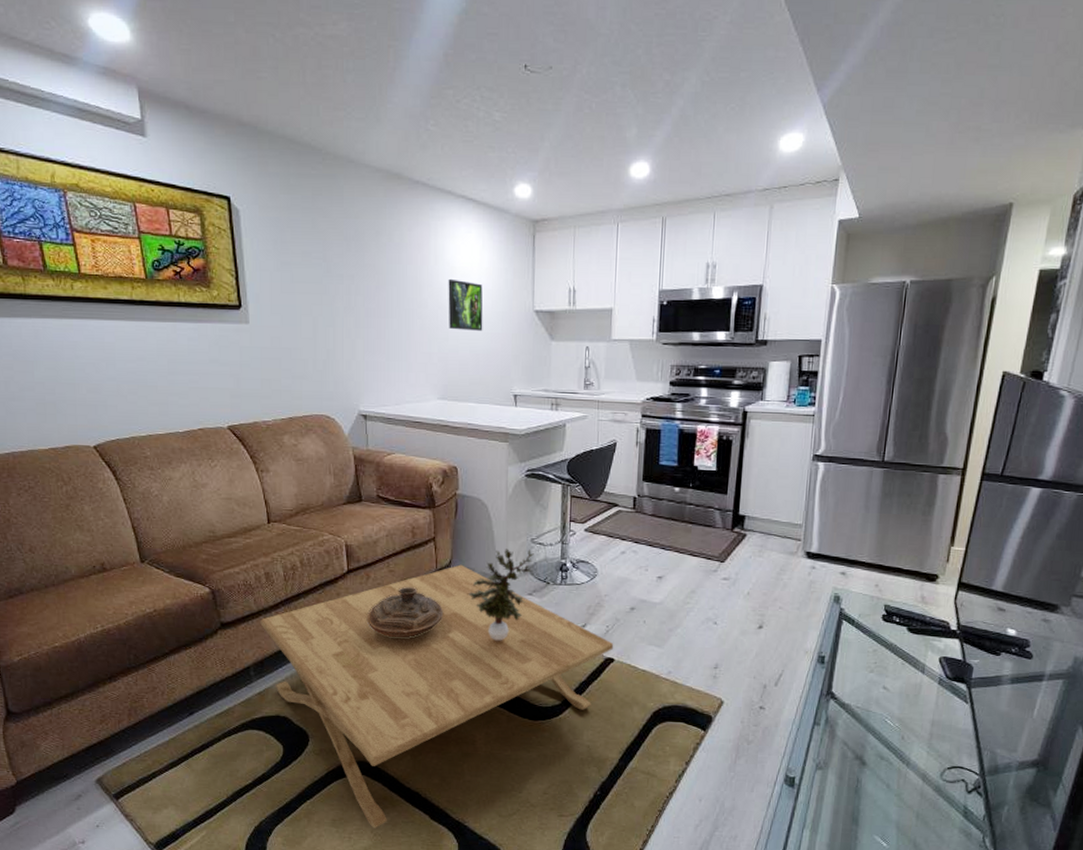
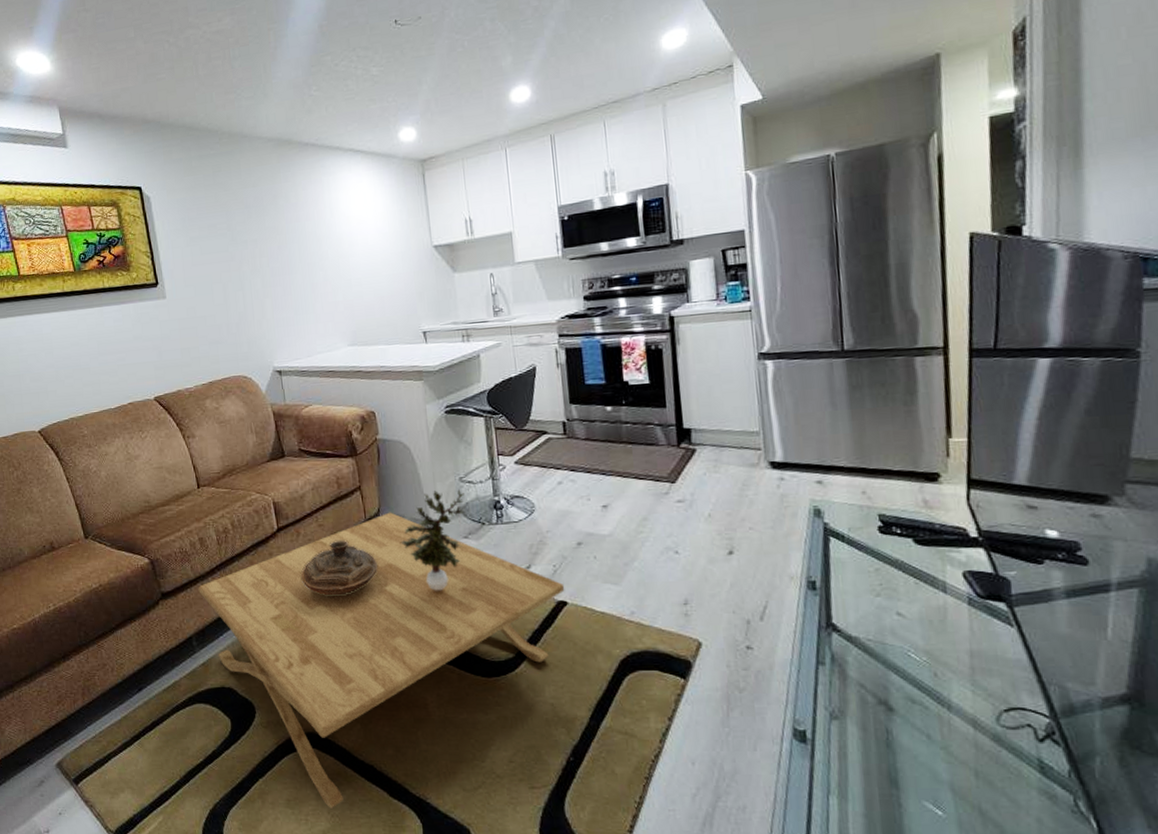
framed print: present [448,278,483,331] -> none [345,228,385,276]

